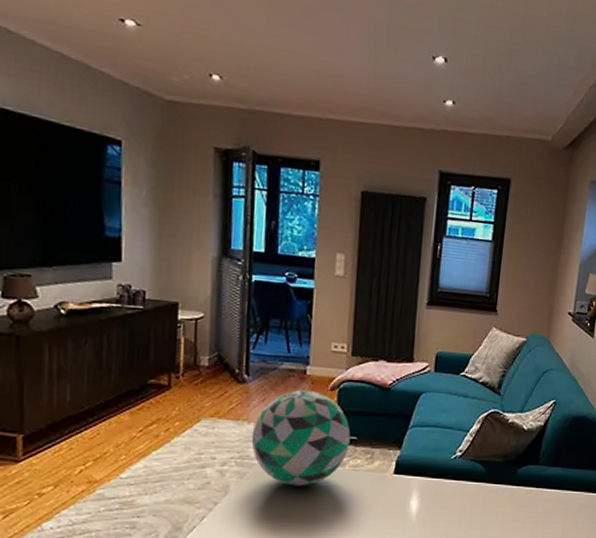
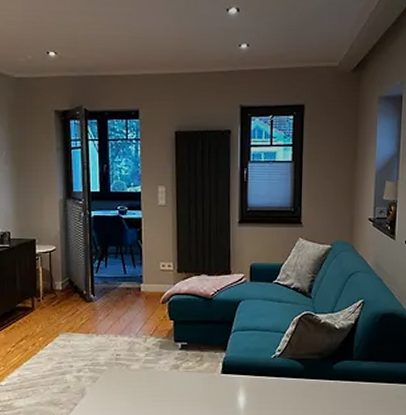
decorative ball: present [251,390,351,486] -> none [100,305,182,387]

